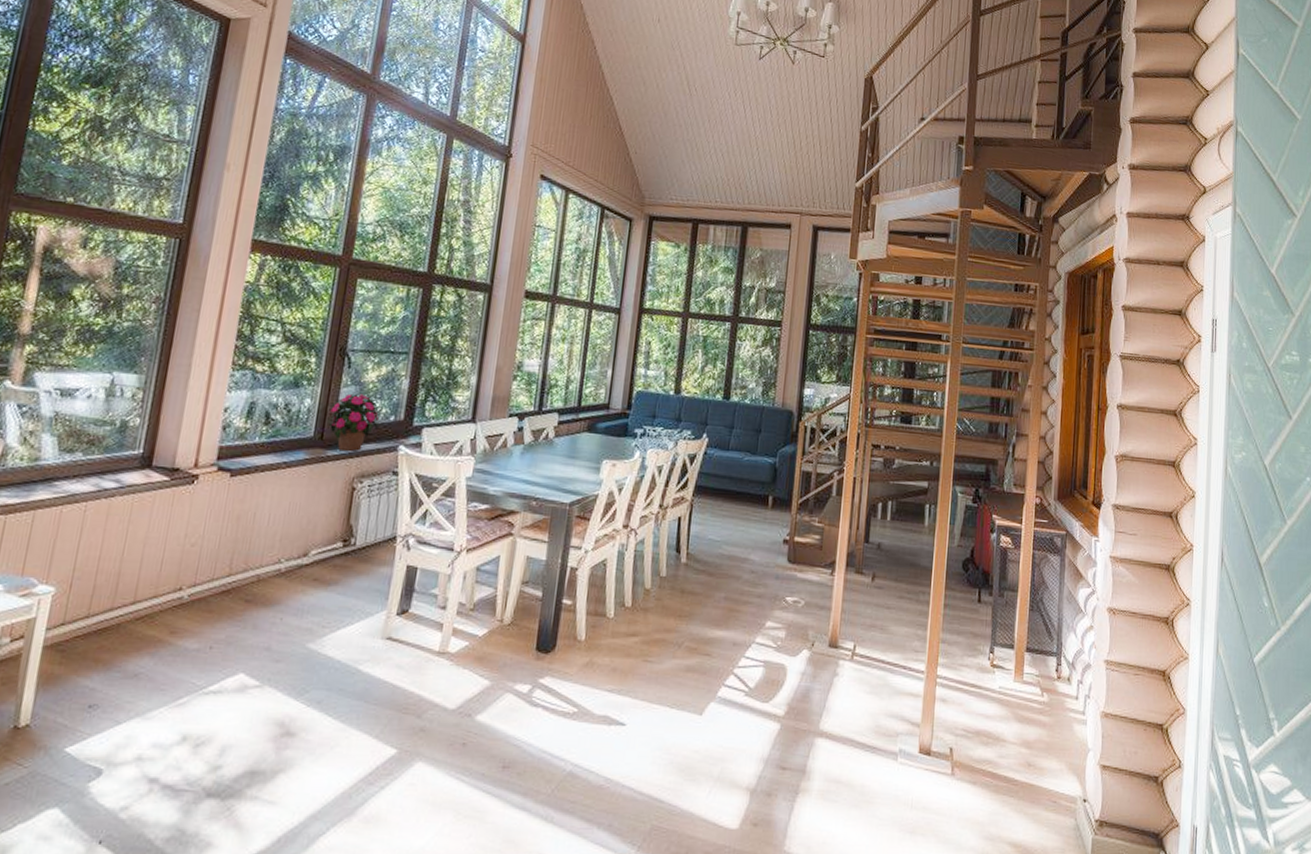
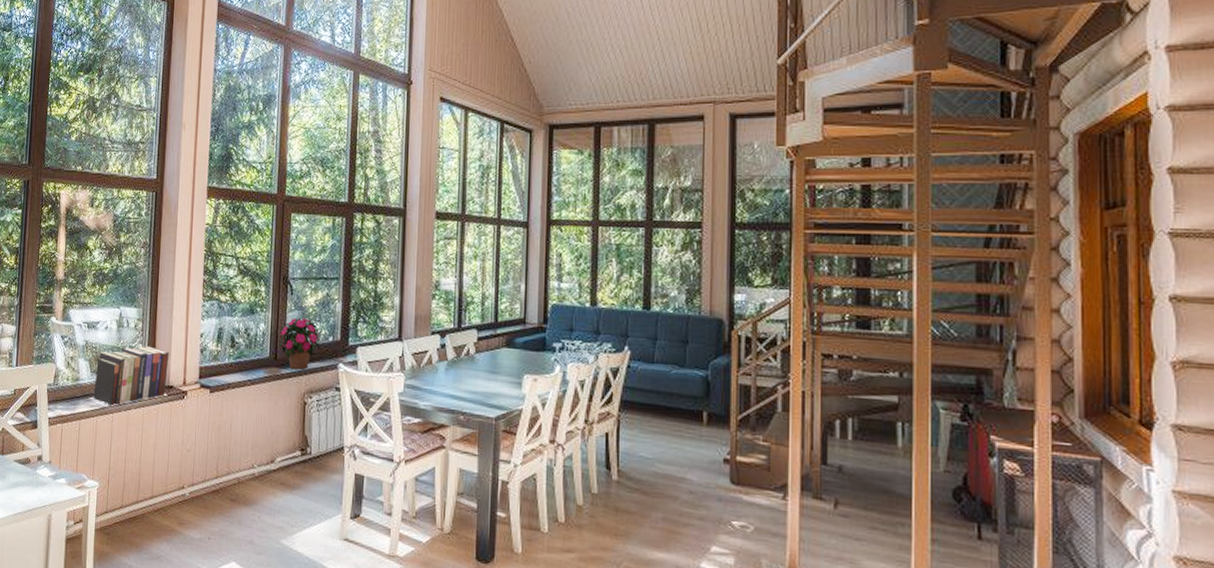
books: none [59,420,178,493] -> present [93,346,169,406]

